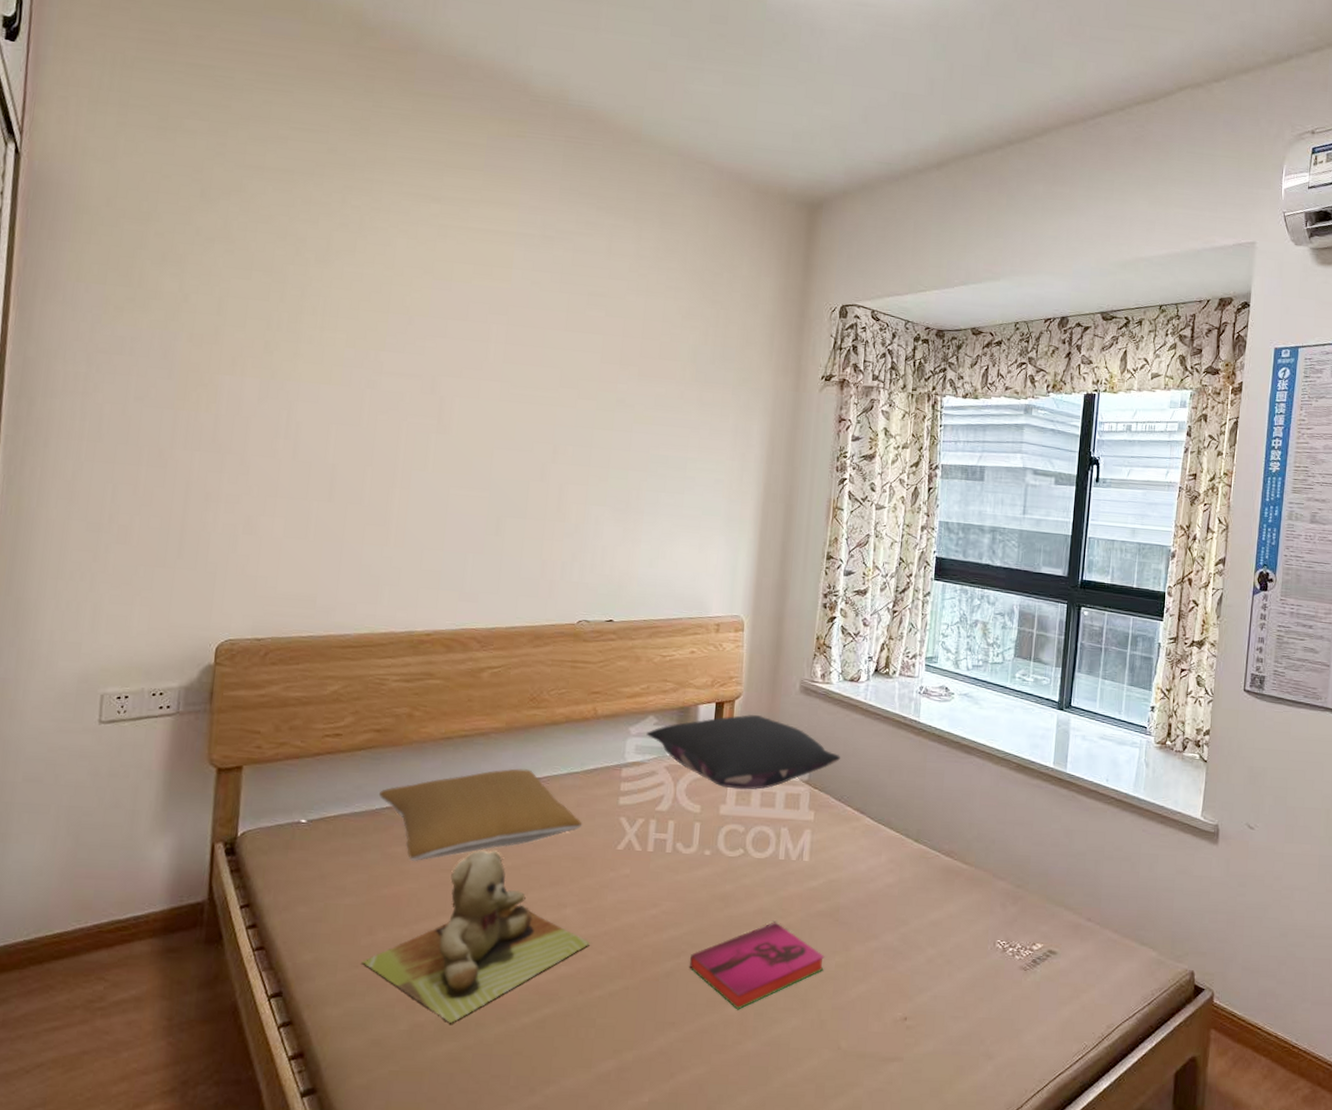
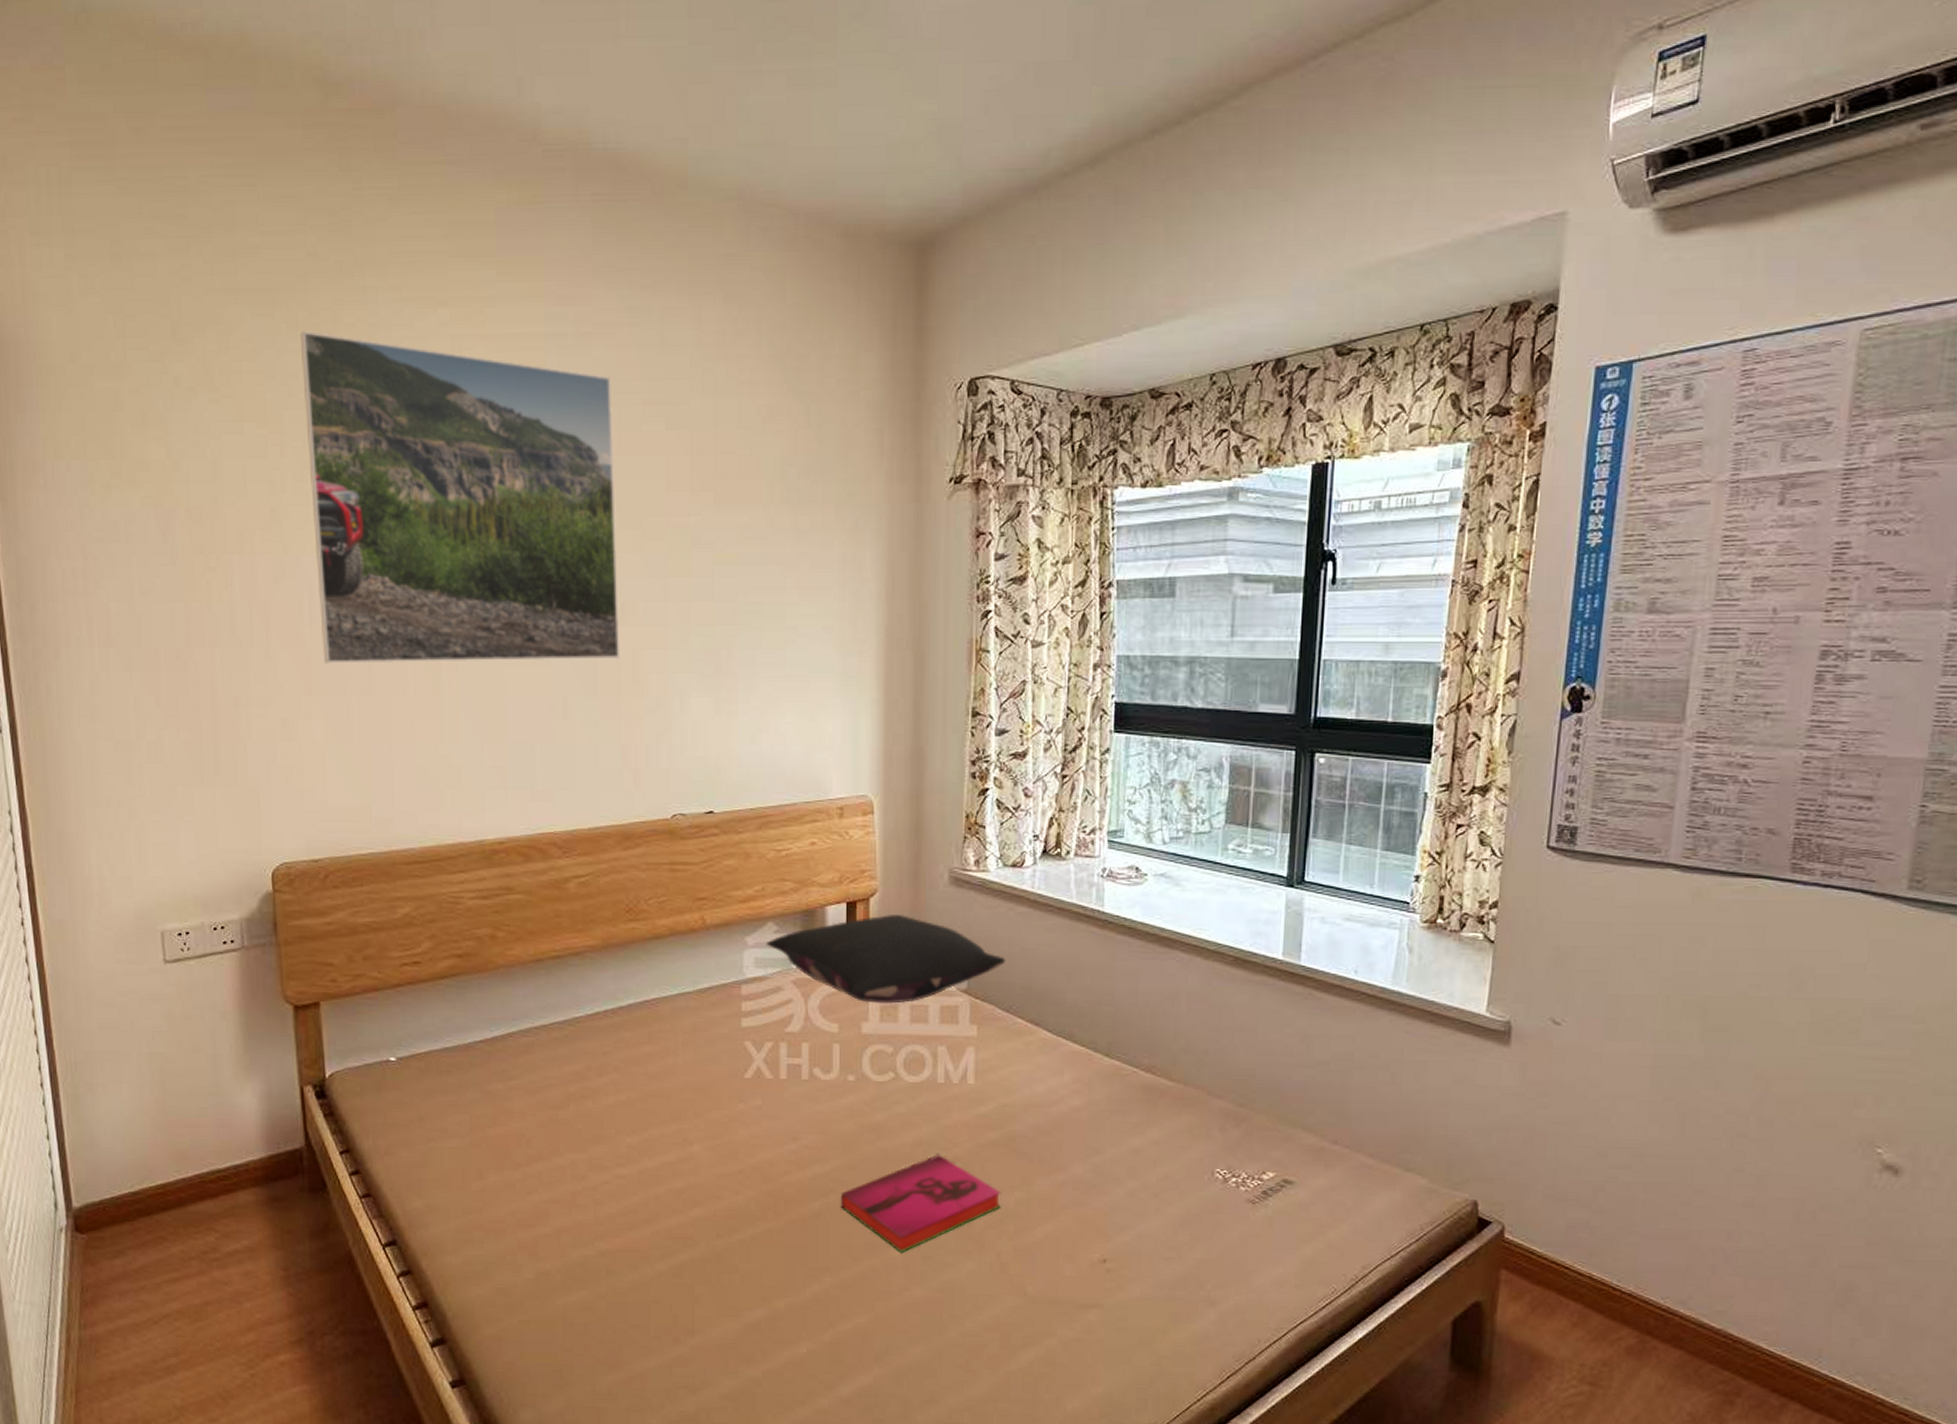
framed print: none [293,206,566,491] -> present [301,331,620,664]
teddy bear: present [361,850,591,1024] -> none [475,1084,725,1272]
pillow: present [378,768,583,862] -> none [469,991,702,1100]

